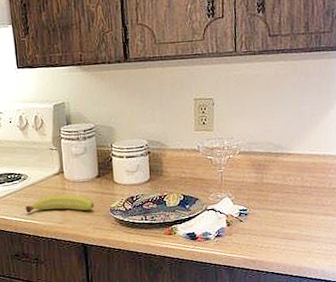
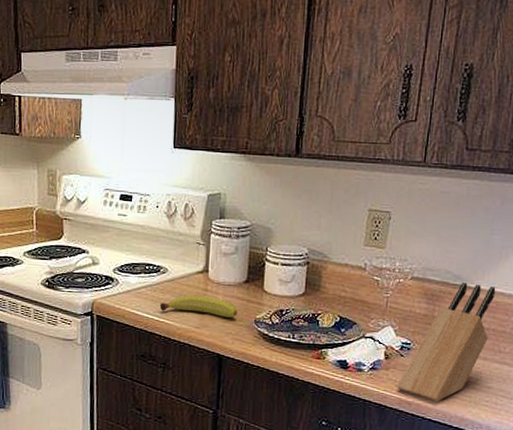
knife block: none [241,150,312,256] -> present [397,283,496,401]

